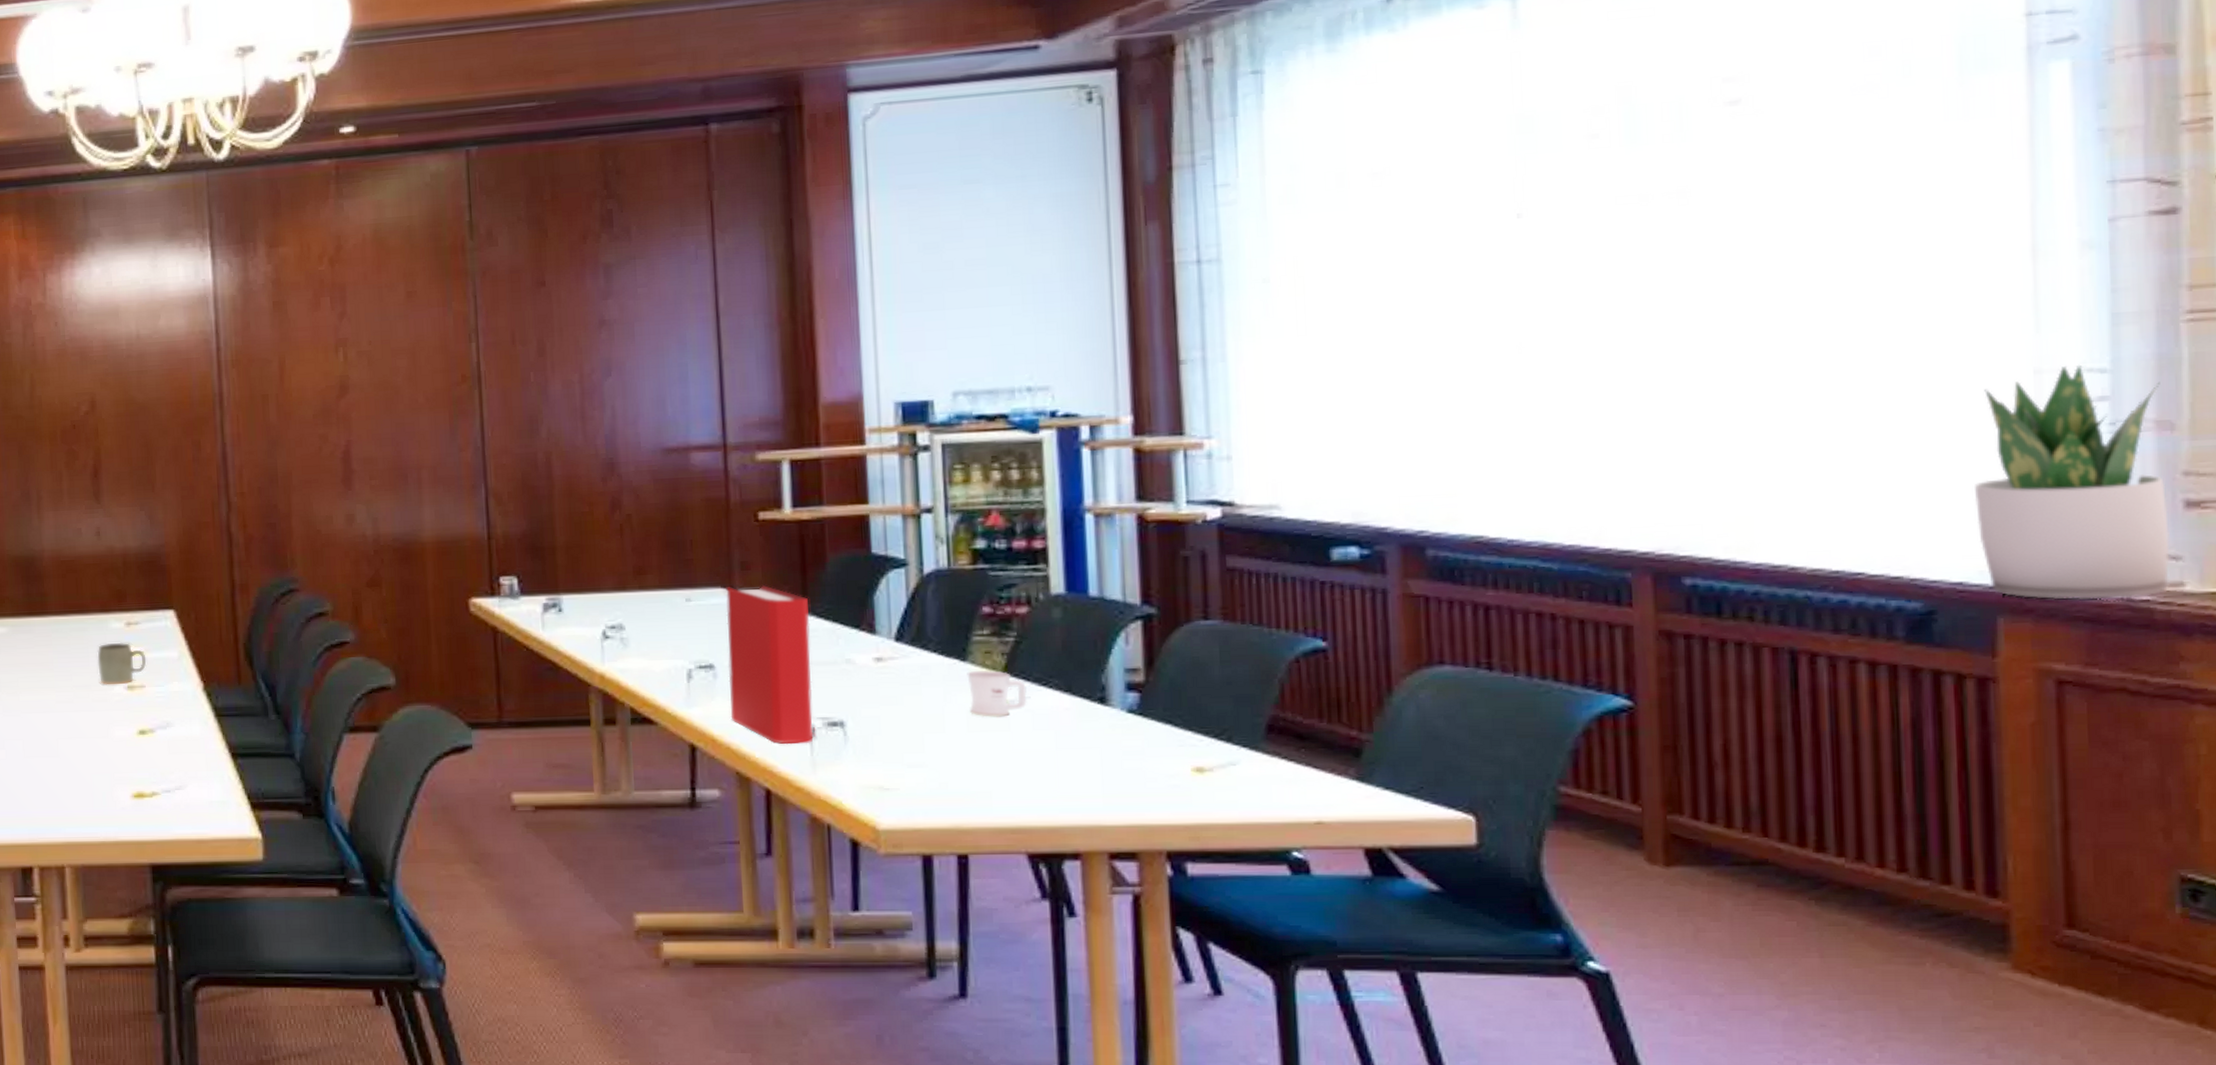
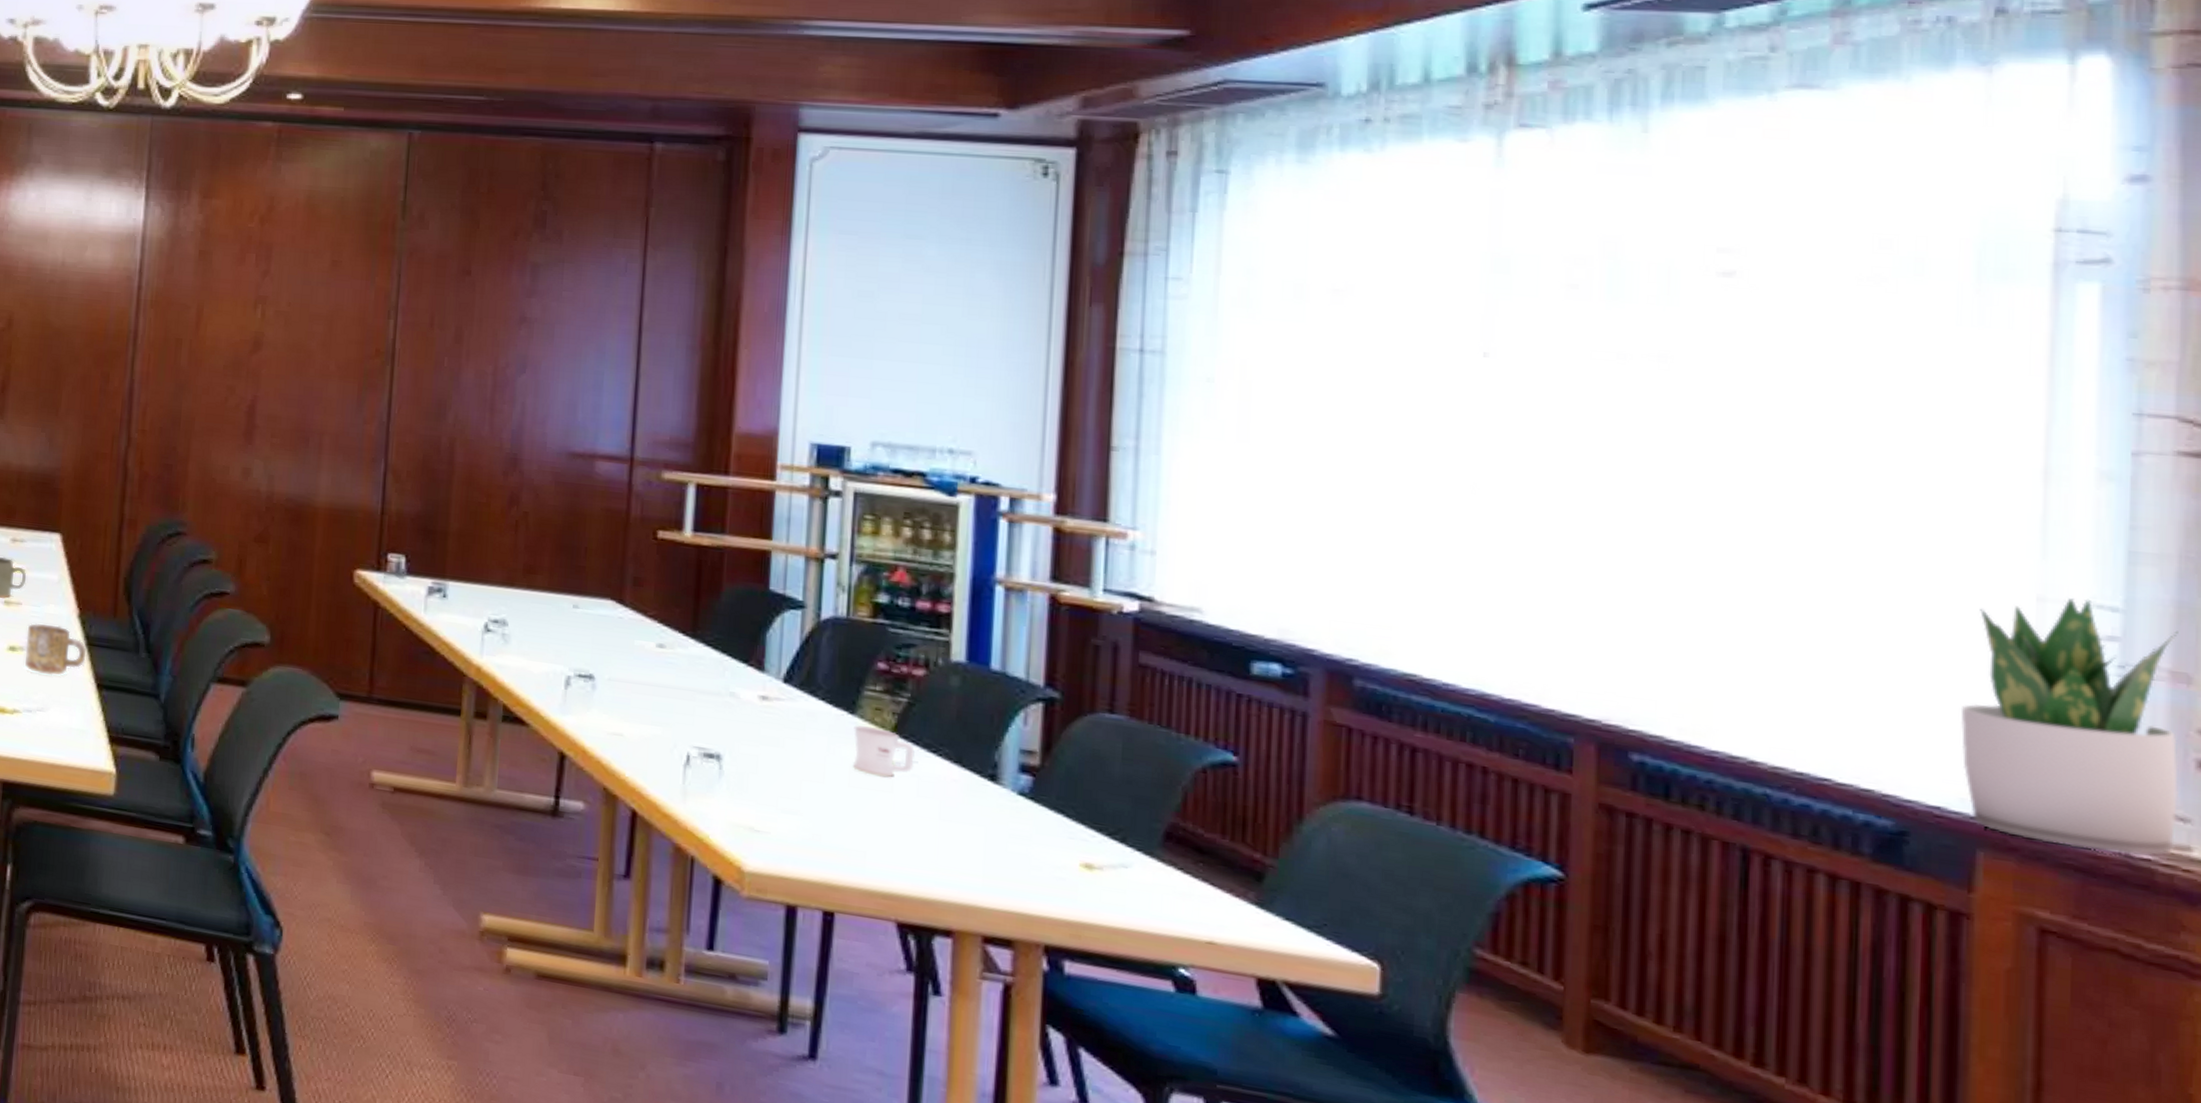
mug: none [154,702,216,753] -> present [25,623,86,676]
book: present [726,585,813,745] -> none [604,600,698,772]

